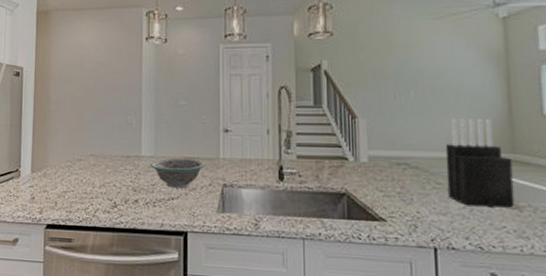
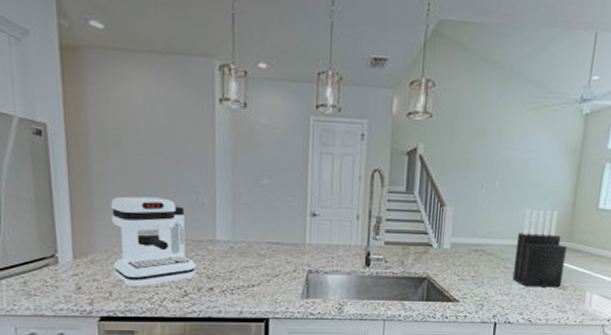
coffee maker: none [59,120,124,198] -> present [110,196,196,287]
bowl: present [151,157,206,189] -> none [227,242,291,275]

